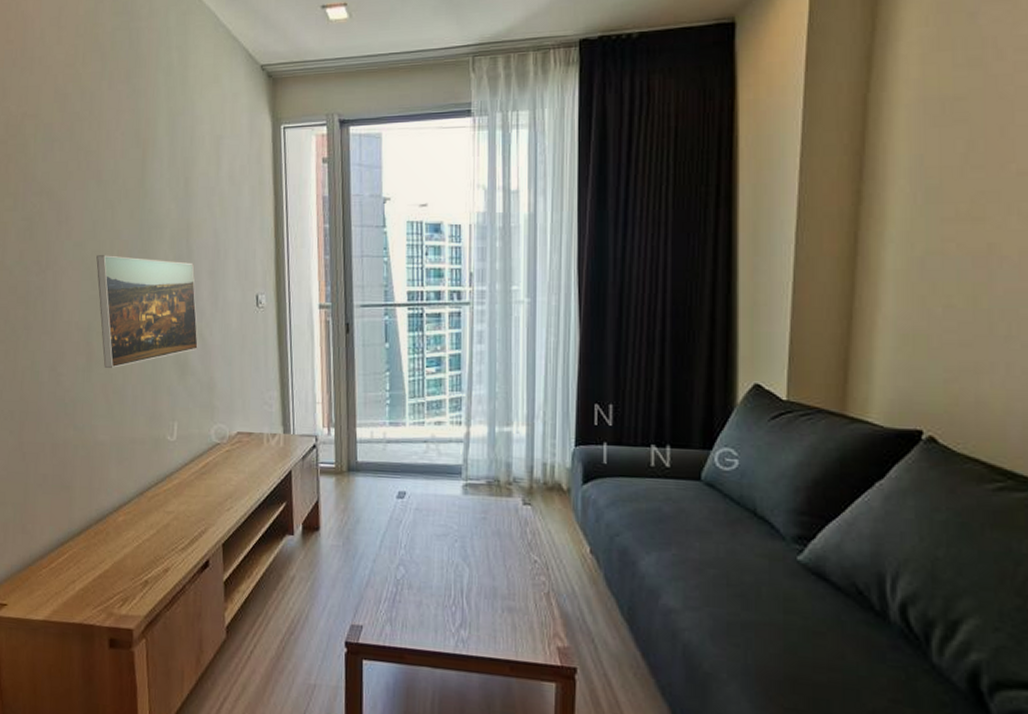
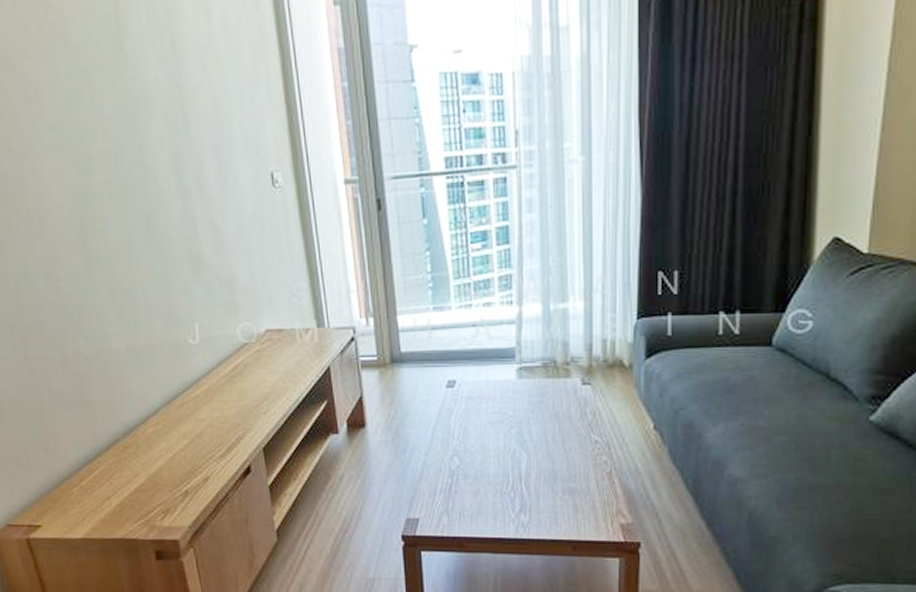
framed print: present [96,255,198,368] -> none [78,136,211,269]

